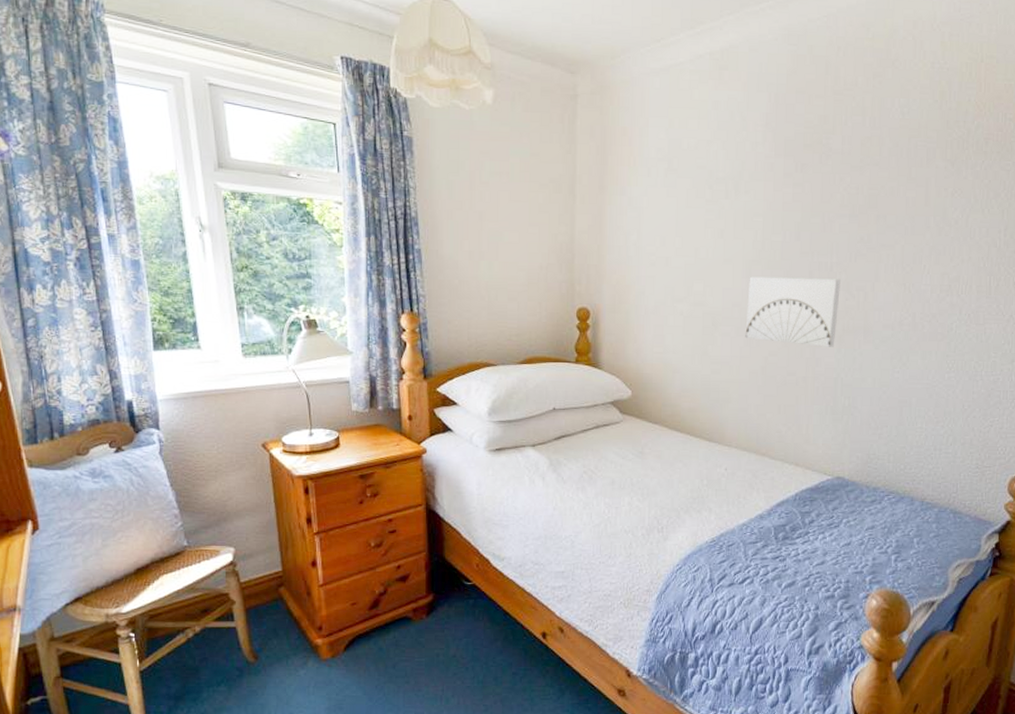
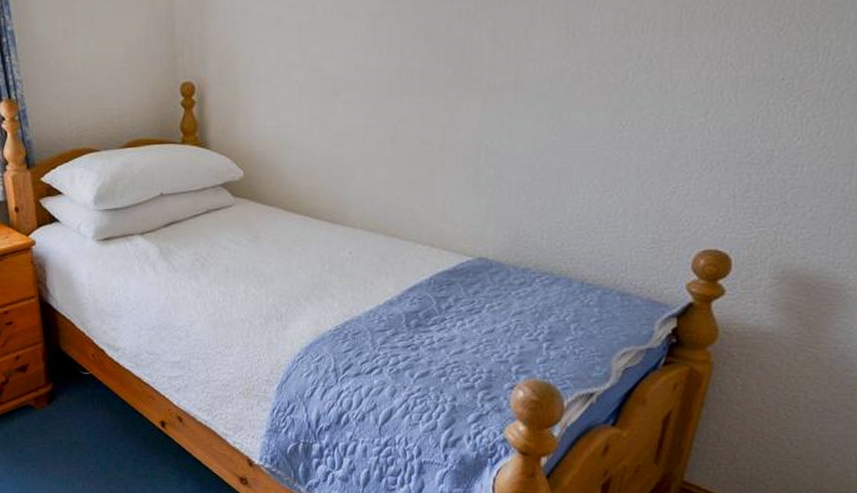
wall art: present [745,276,841,347] -> none [370,27,486,110]

